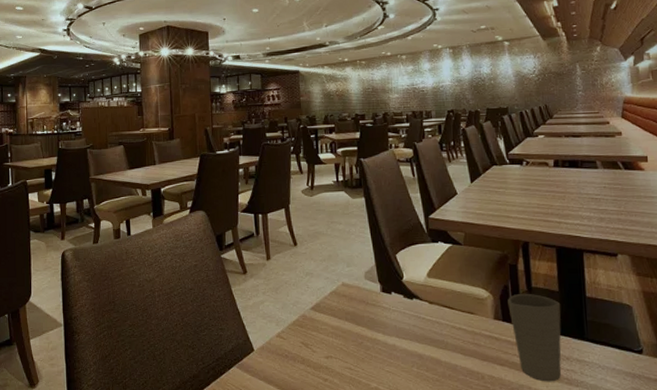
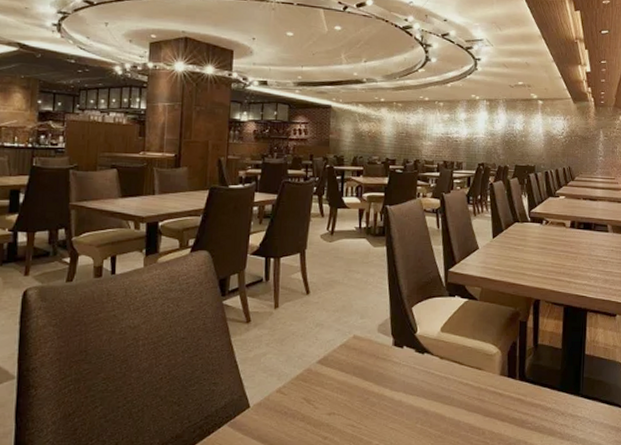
cup: present [508,293,562,382] -> none [514,350,562,437]

